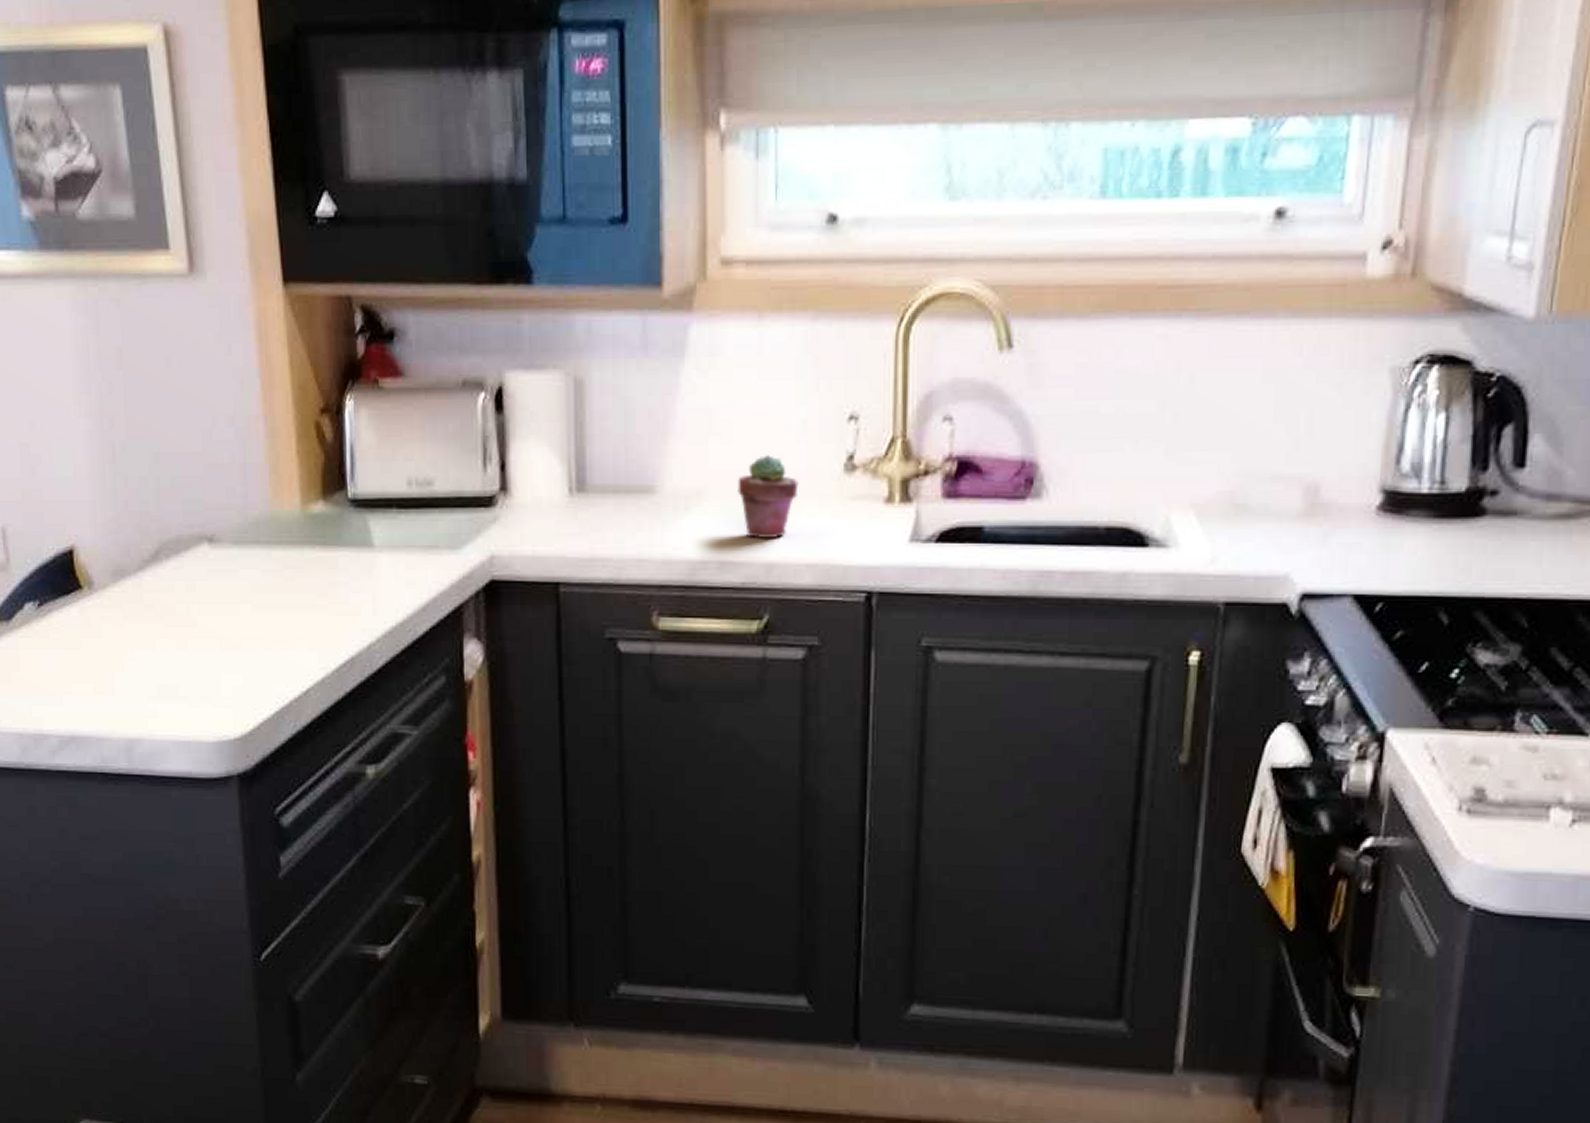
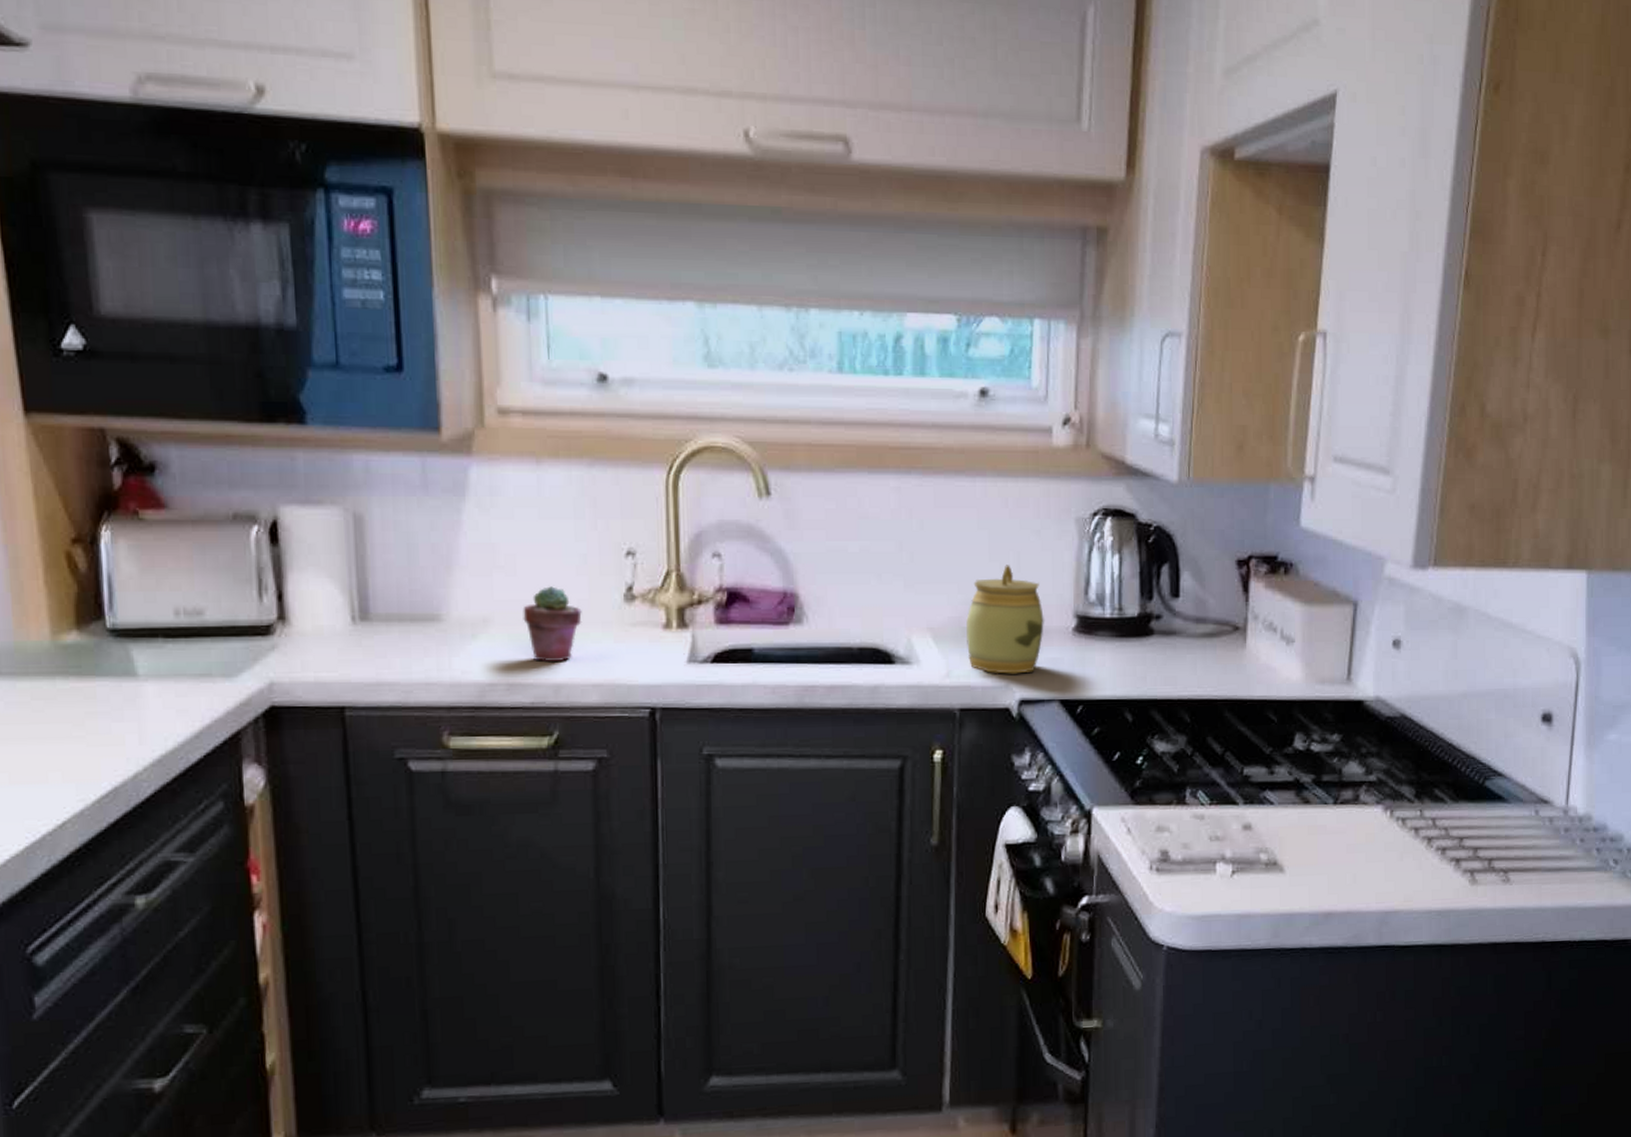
jar: none [1239,427,1340,562] -> present [966,565,1044,674]

